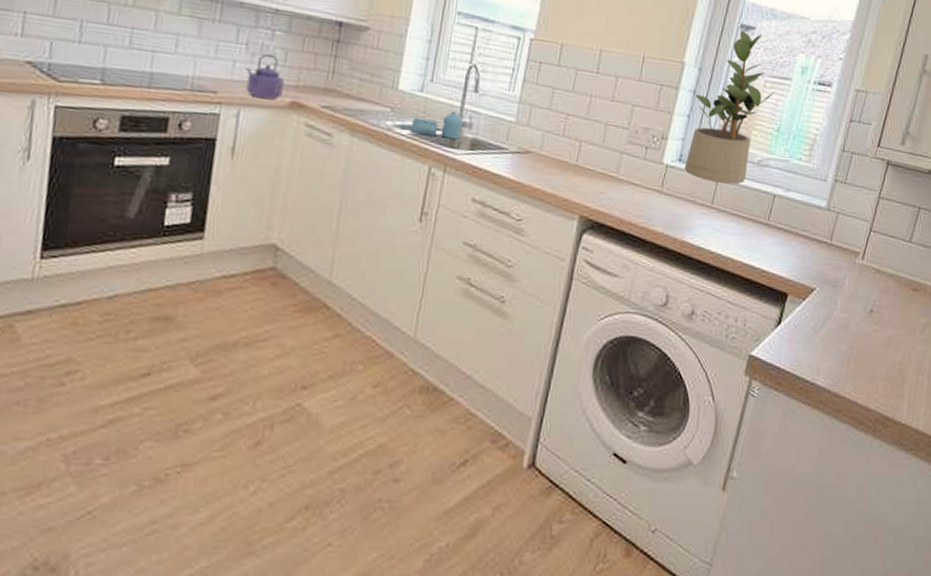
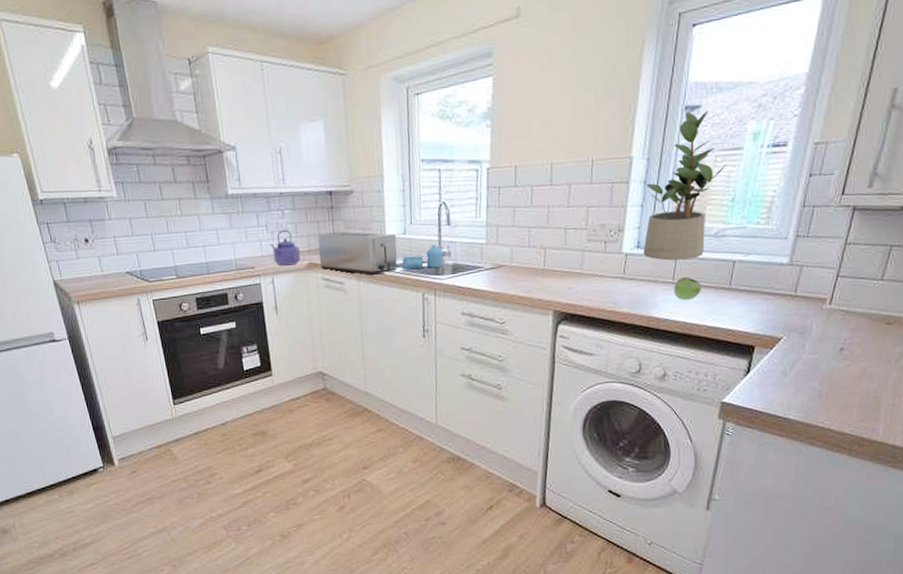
toaster: none [306,68,411,134] -> present [317,231,397,275]
fruit: none [711,202,740,231] -> present [674,276,701,301]

